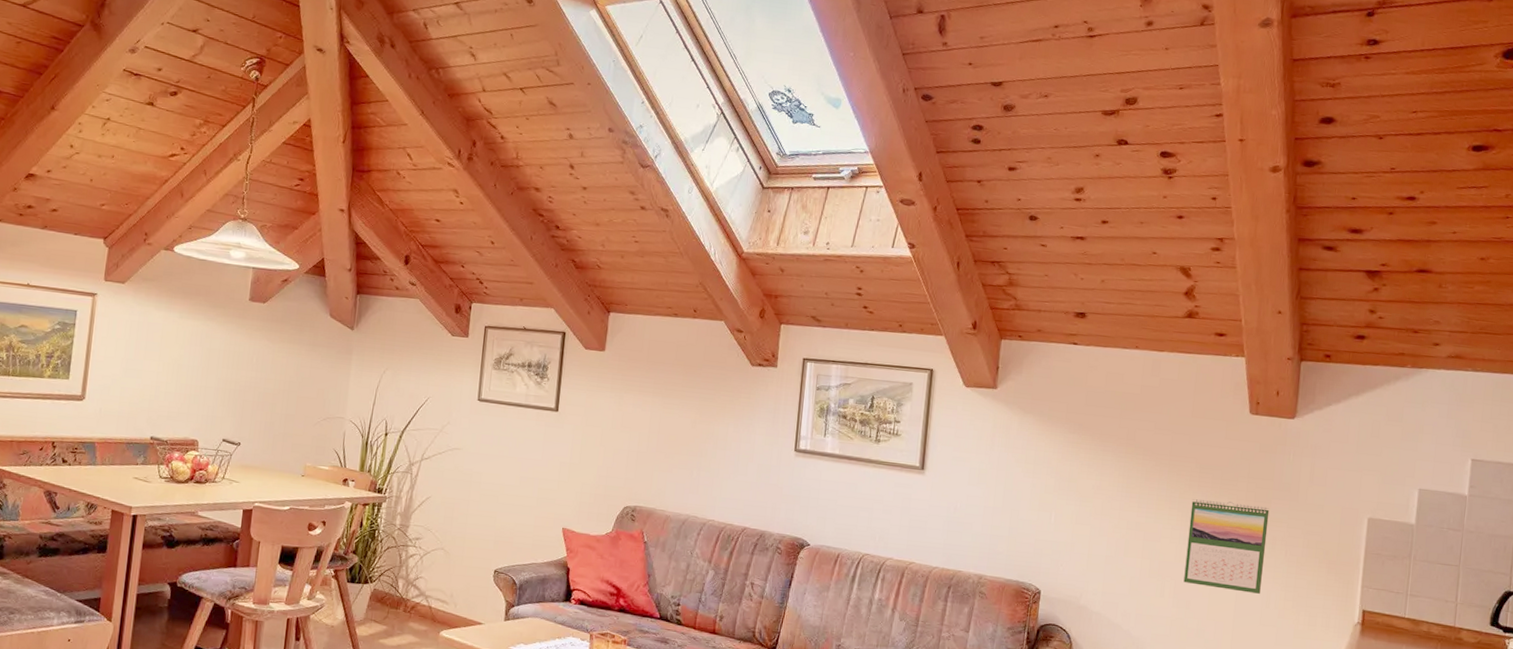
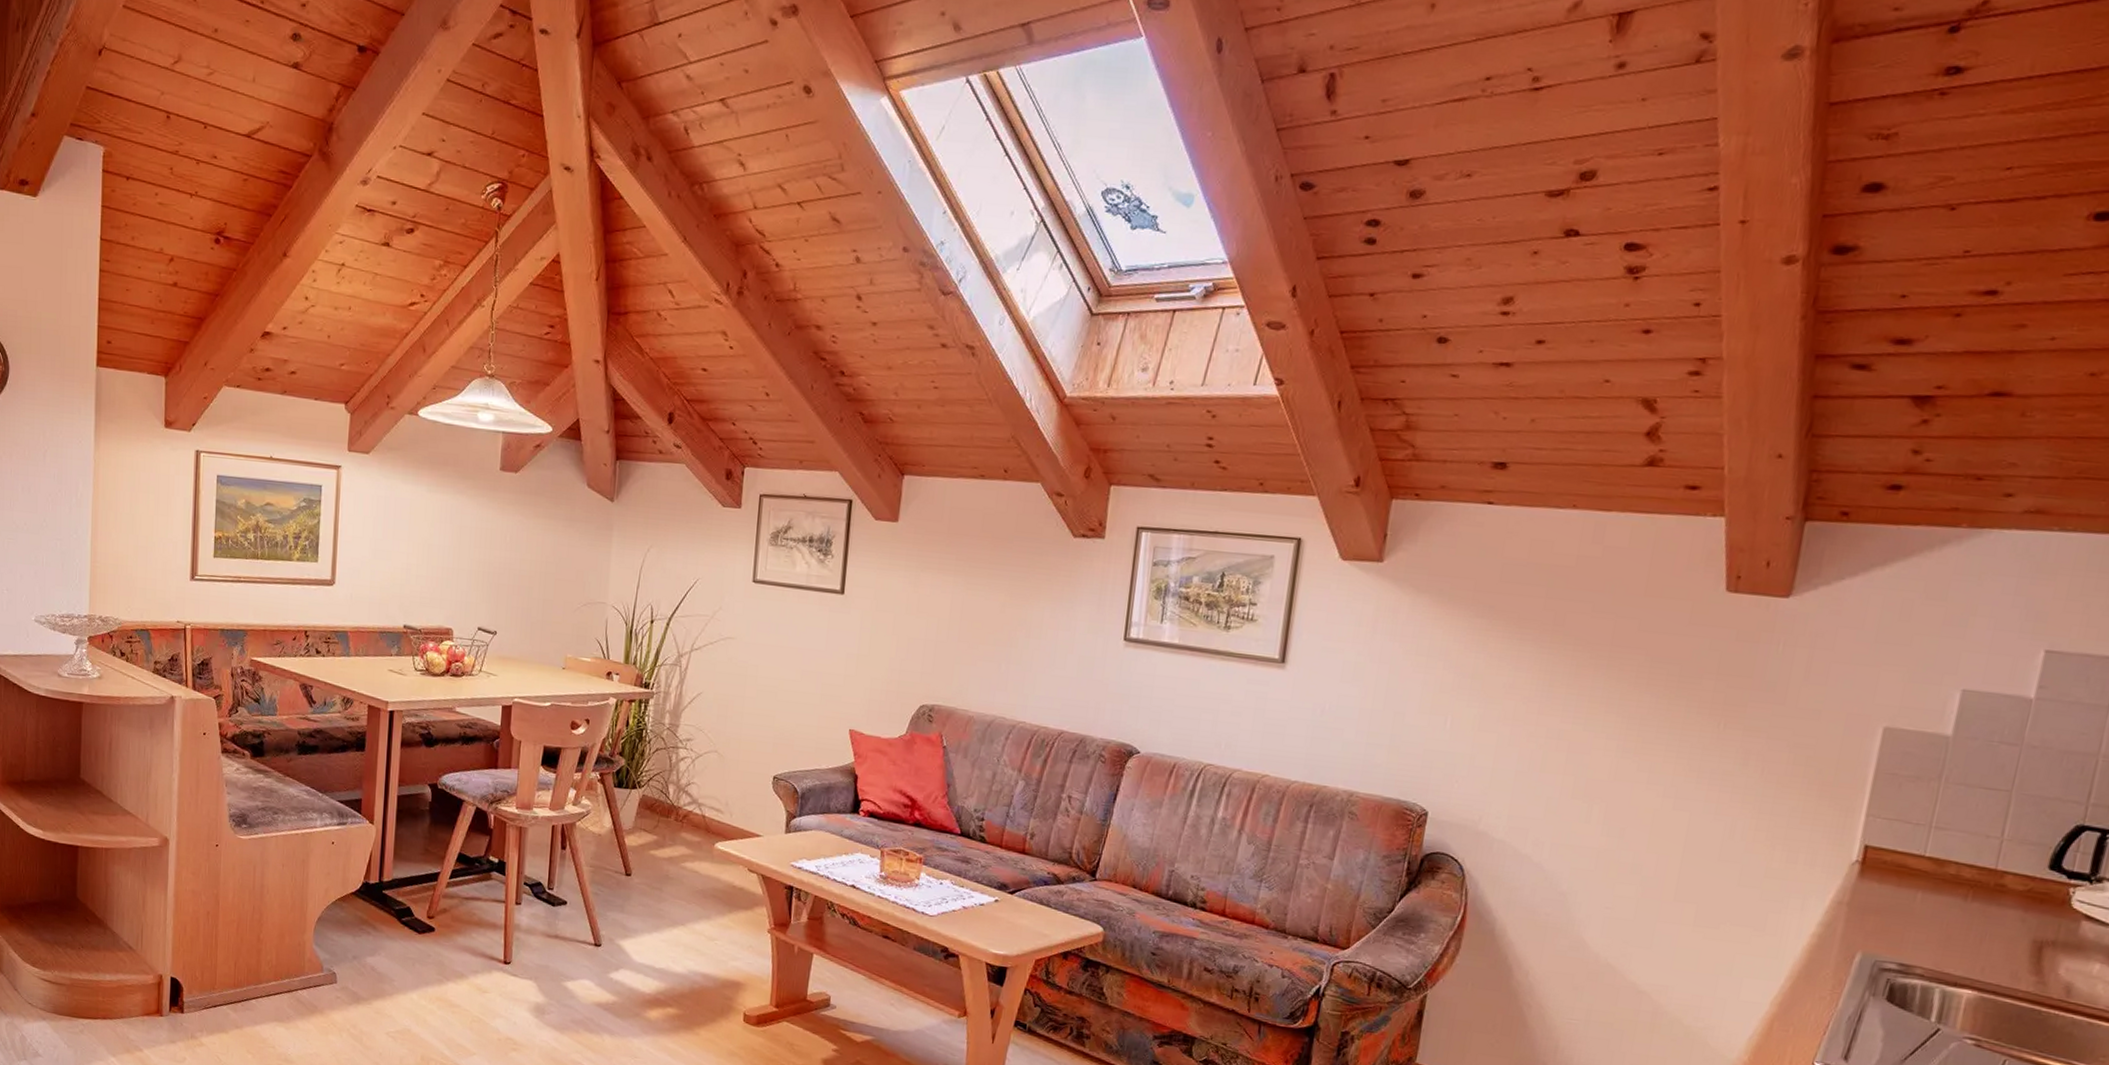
calendar: present [1183,499,1270,594] -> none [1618,701,1744,822]

